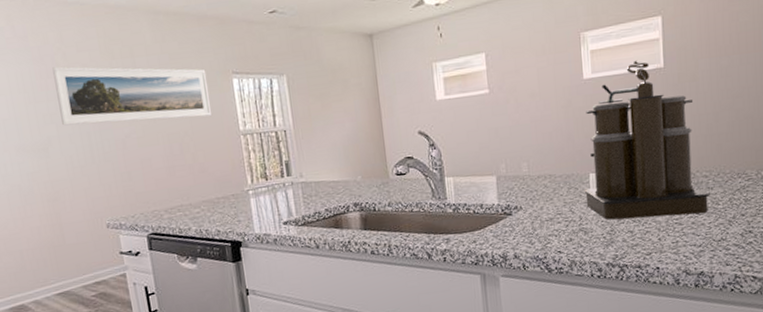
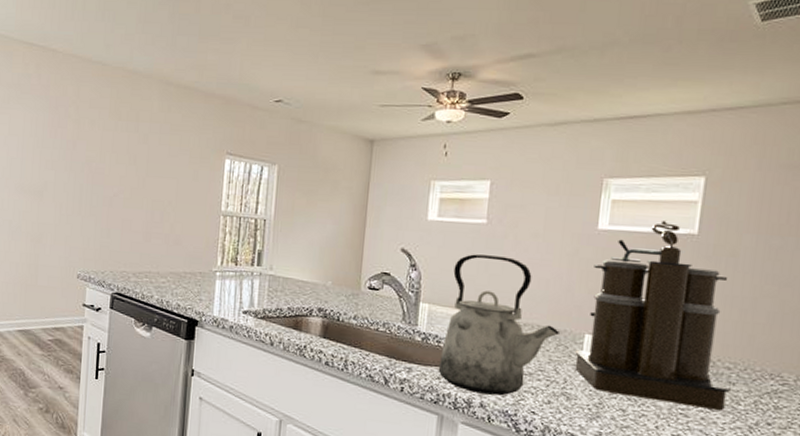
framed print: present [52,66,211,126] -> none [61,118,202,191]
kettle: none [468,119,568,247] -> present [438,254,559,396]

